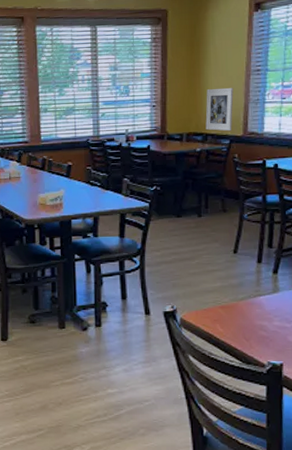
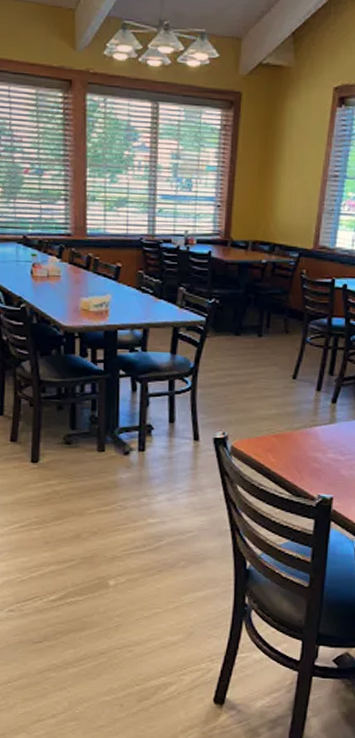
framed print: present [205,87,234,132] -> none [274,192,307,243]

